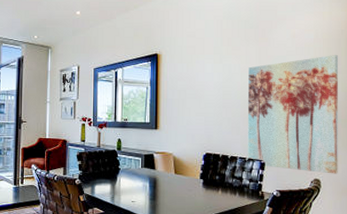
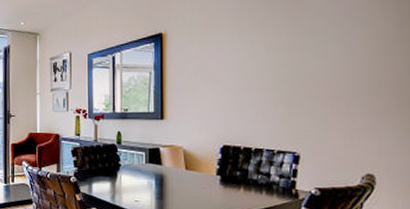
wall art: present [247,55,338,174] -> none [276,20,400,168]

